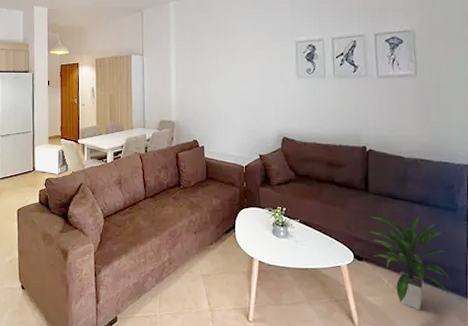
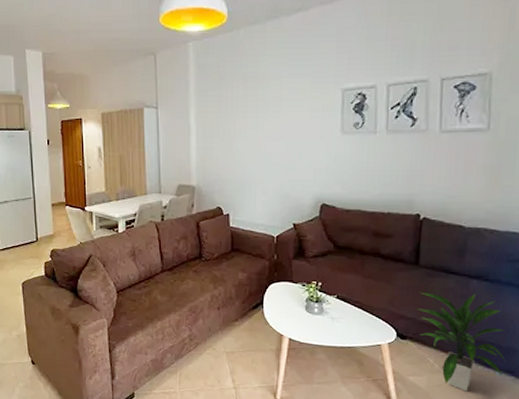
air purifier: present [35,144,69,176] -> none [37,212,76,247]

